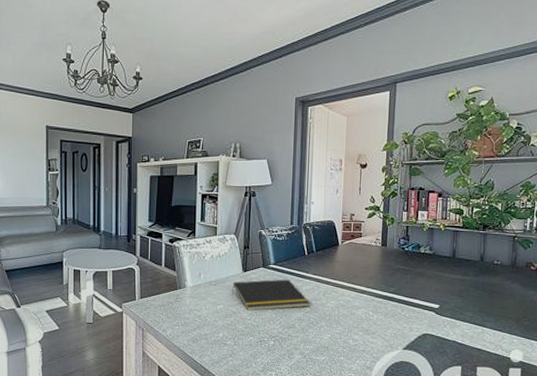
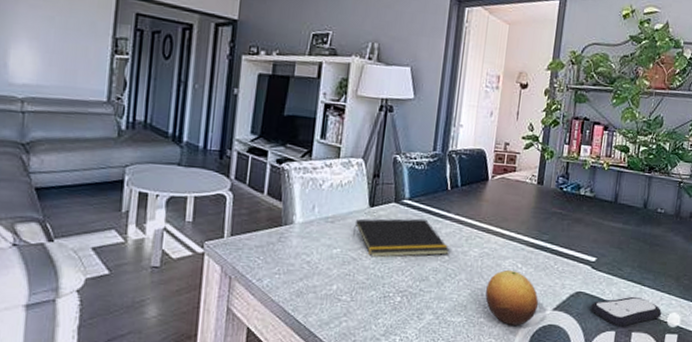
fruit: none [344,317,389,362] -> present [485,269,538,326]
remote control: none [436,336,505,363] -> present [590,296,662,327]

